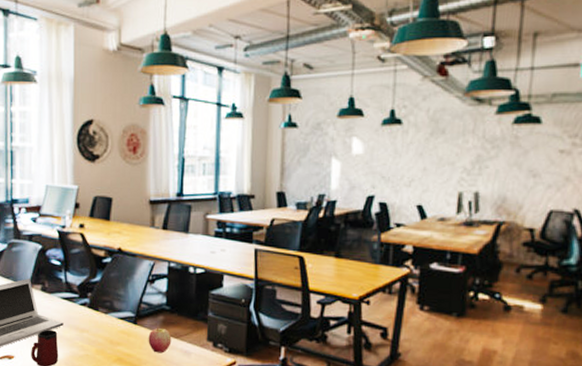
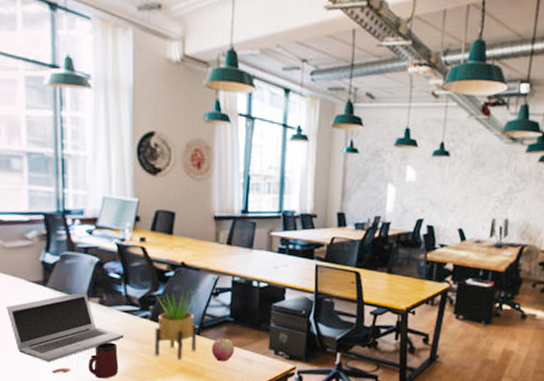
potted plant: none [92,274,134,350] -> present [154,287,197,360]

